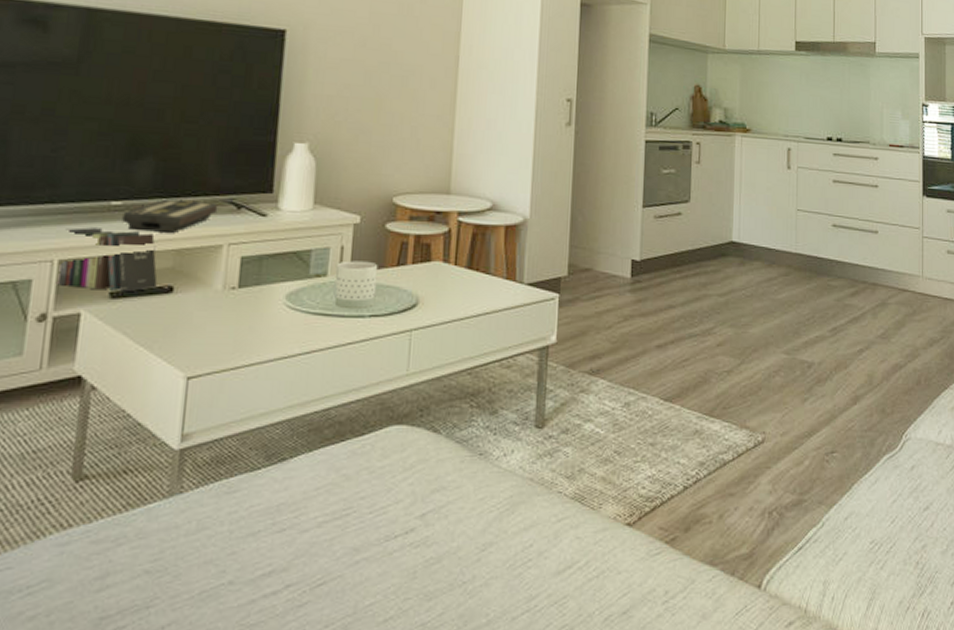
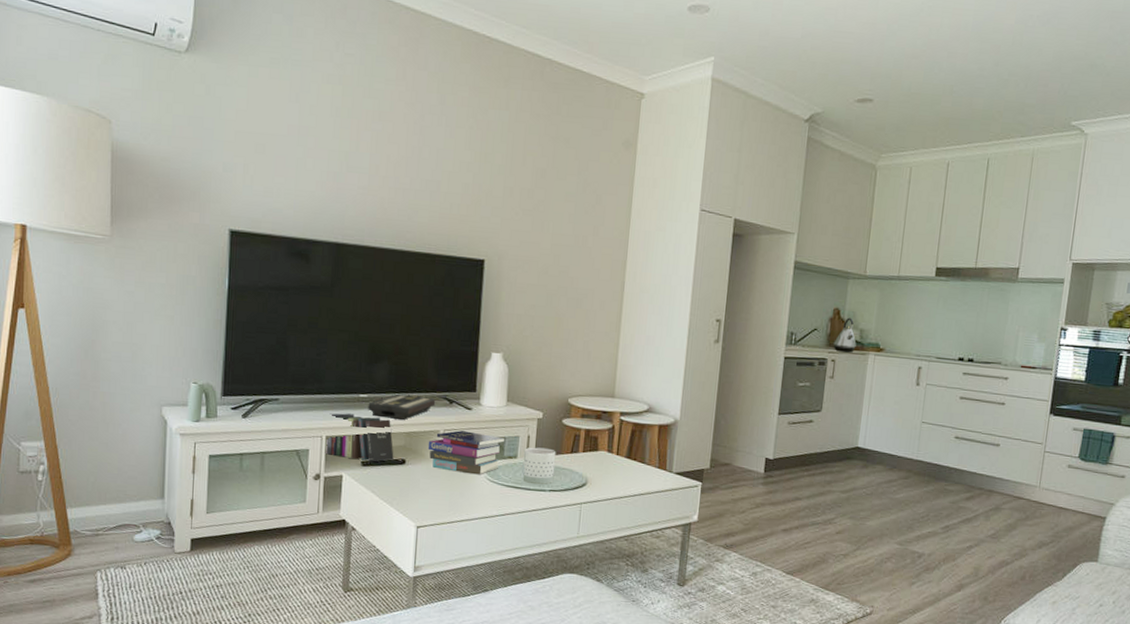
books: none [205,244,310,301] -> present [427,430,504,475]
kettle: none [697,95,721,134] -> present [833,317,857,353]

